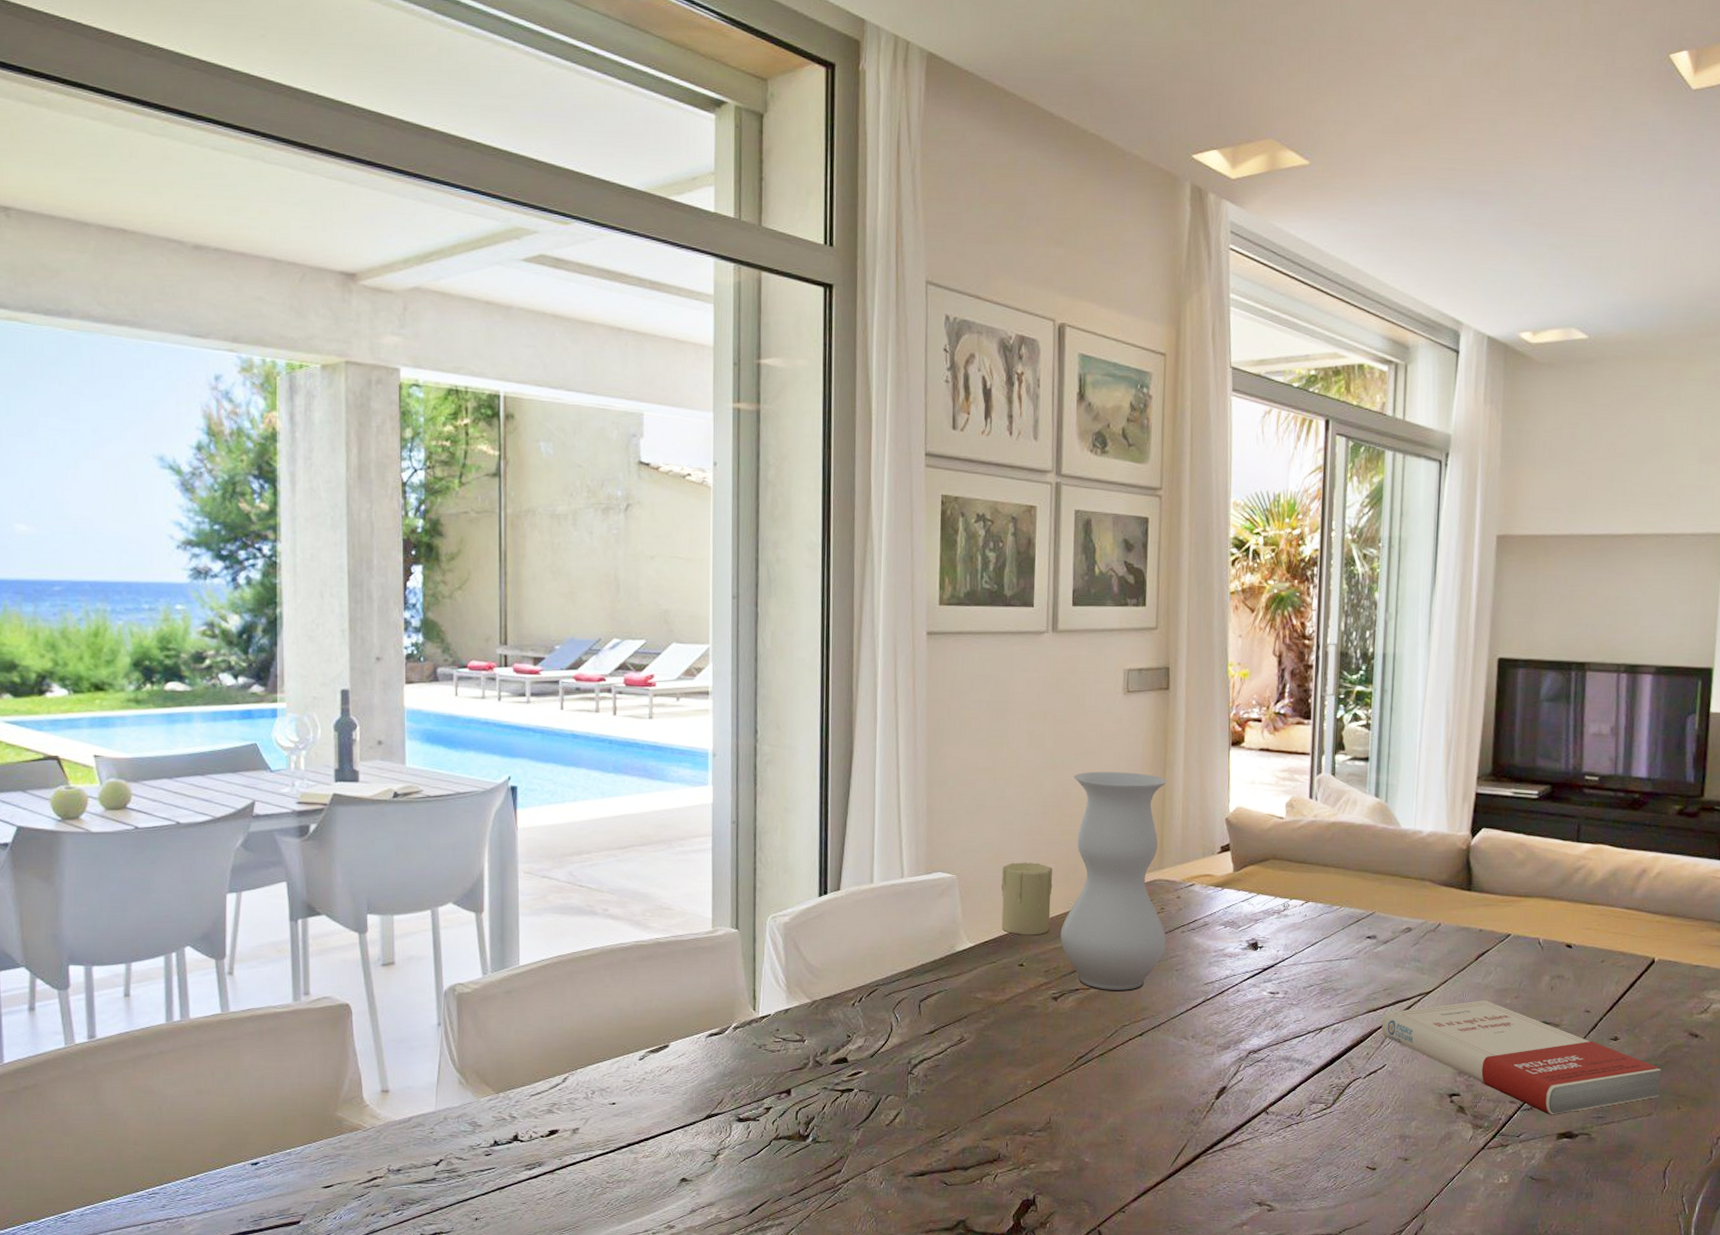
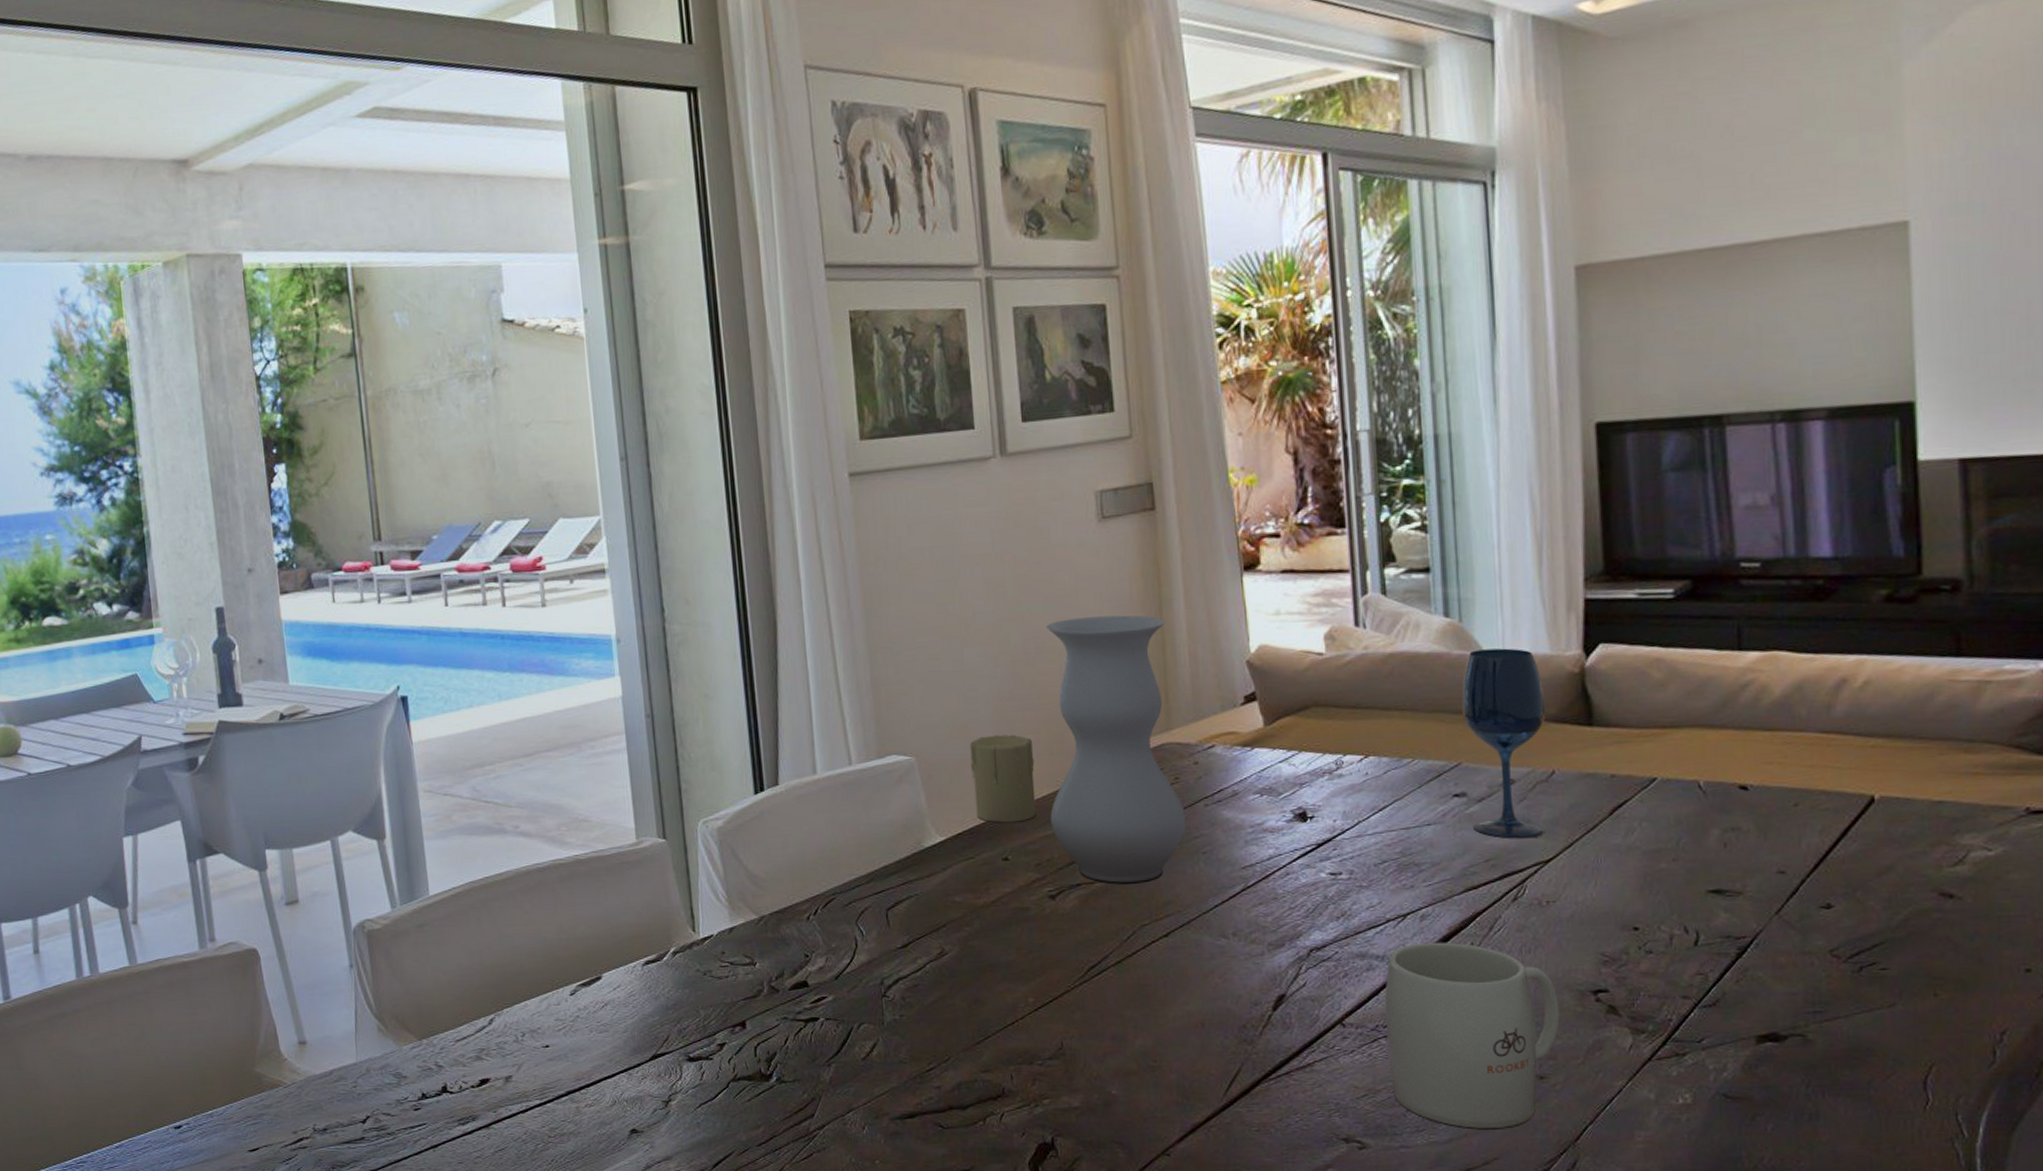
mug: none [1297,1051,1425,1199] -> present [1384,942,1560,1130]
wineglass: none [1378,825,1440,974] -> present [1461,648,1546,839]
book: present [1381,1000,1661,1115] -> none [1487,866,1904,1012]

